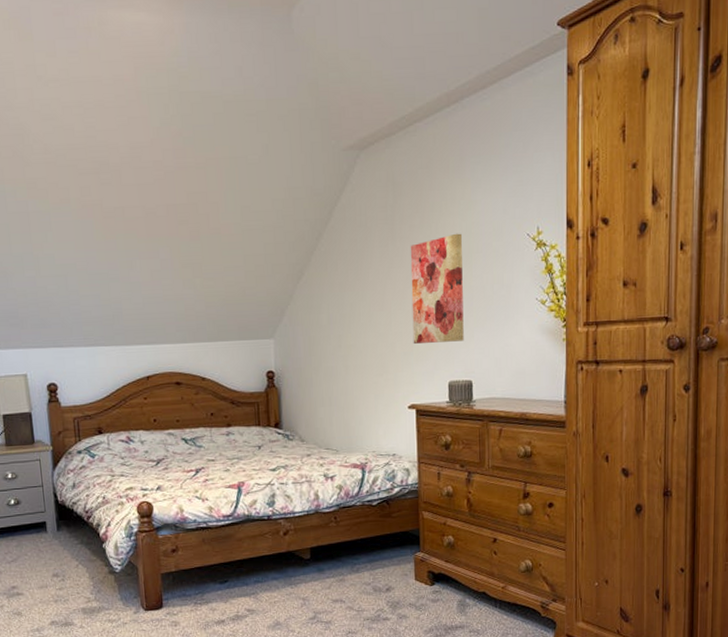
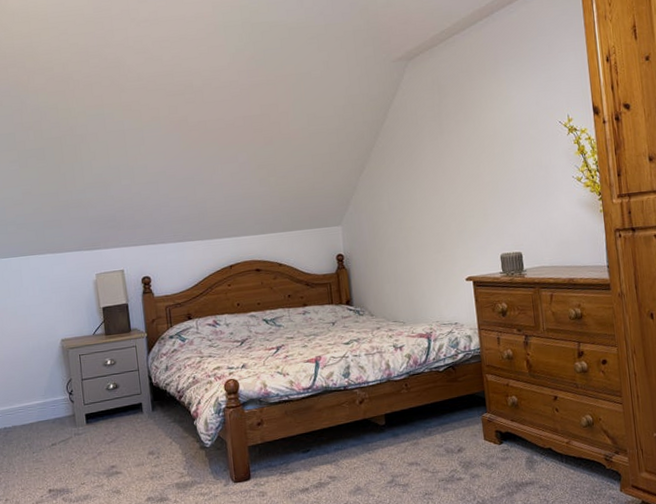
wall art: present [410,233,464,344] -> none [457,124,511,223]

